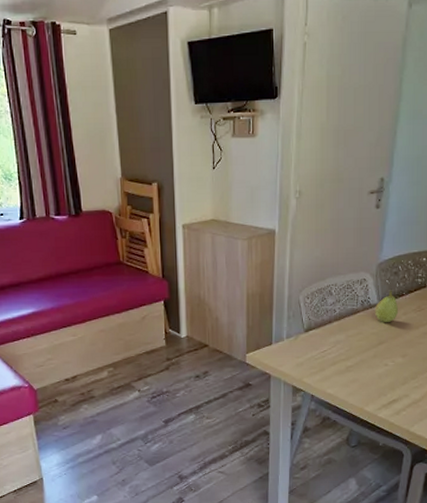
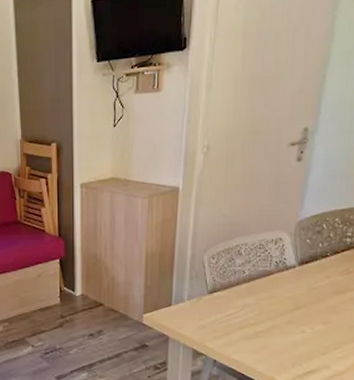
fruit: present [375,289,399,322] -> none [292,249,321,285]

